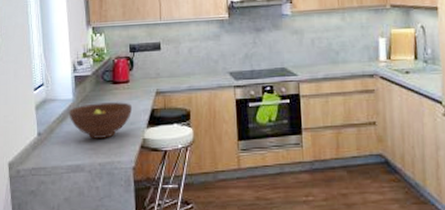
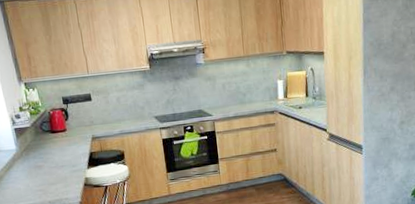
fruit bowl: present [68,101,133,139] -> none [14,148,73,182]

